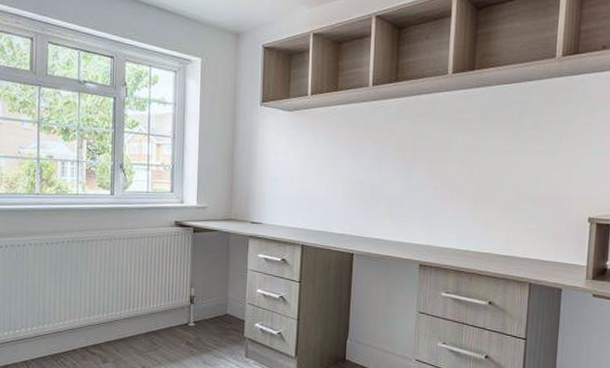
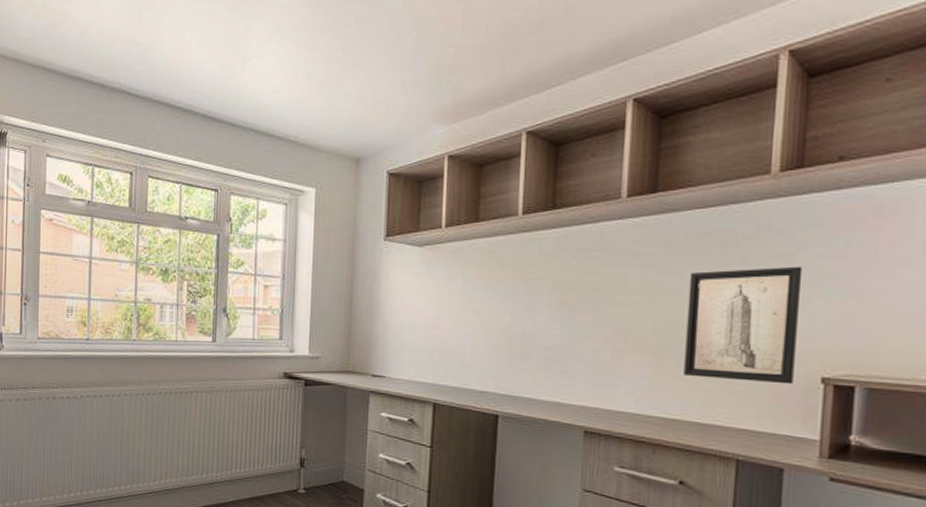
wall art: none [493,131,577,223] -> present [684,266,803,385]

